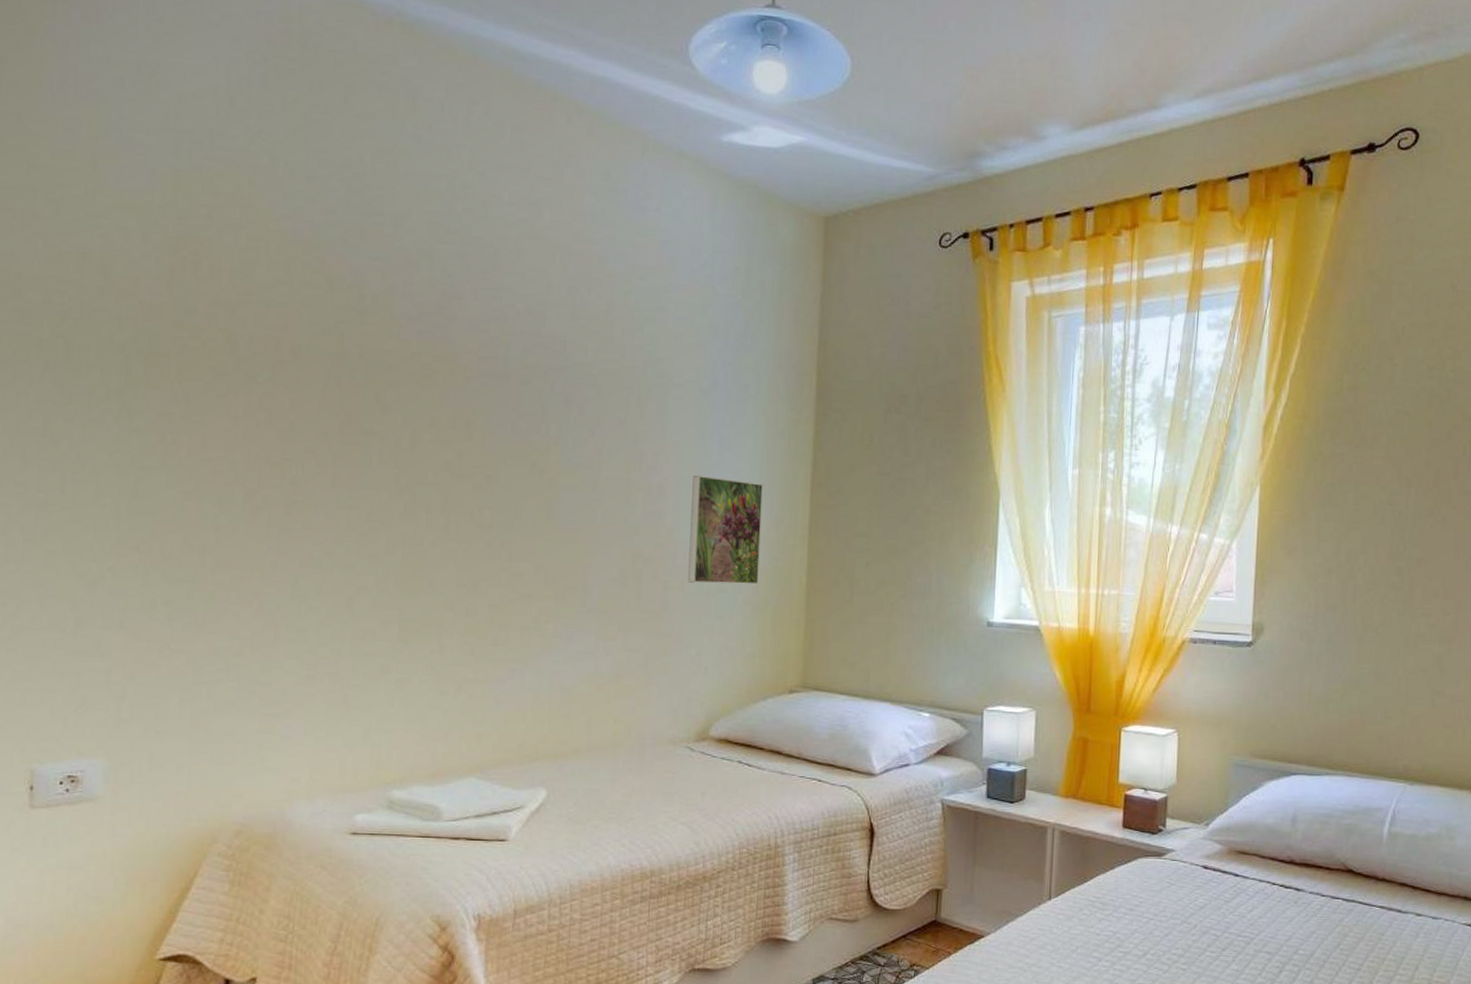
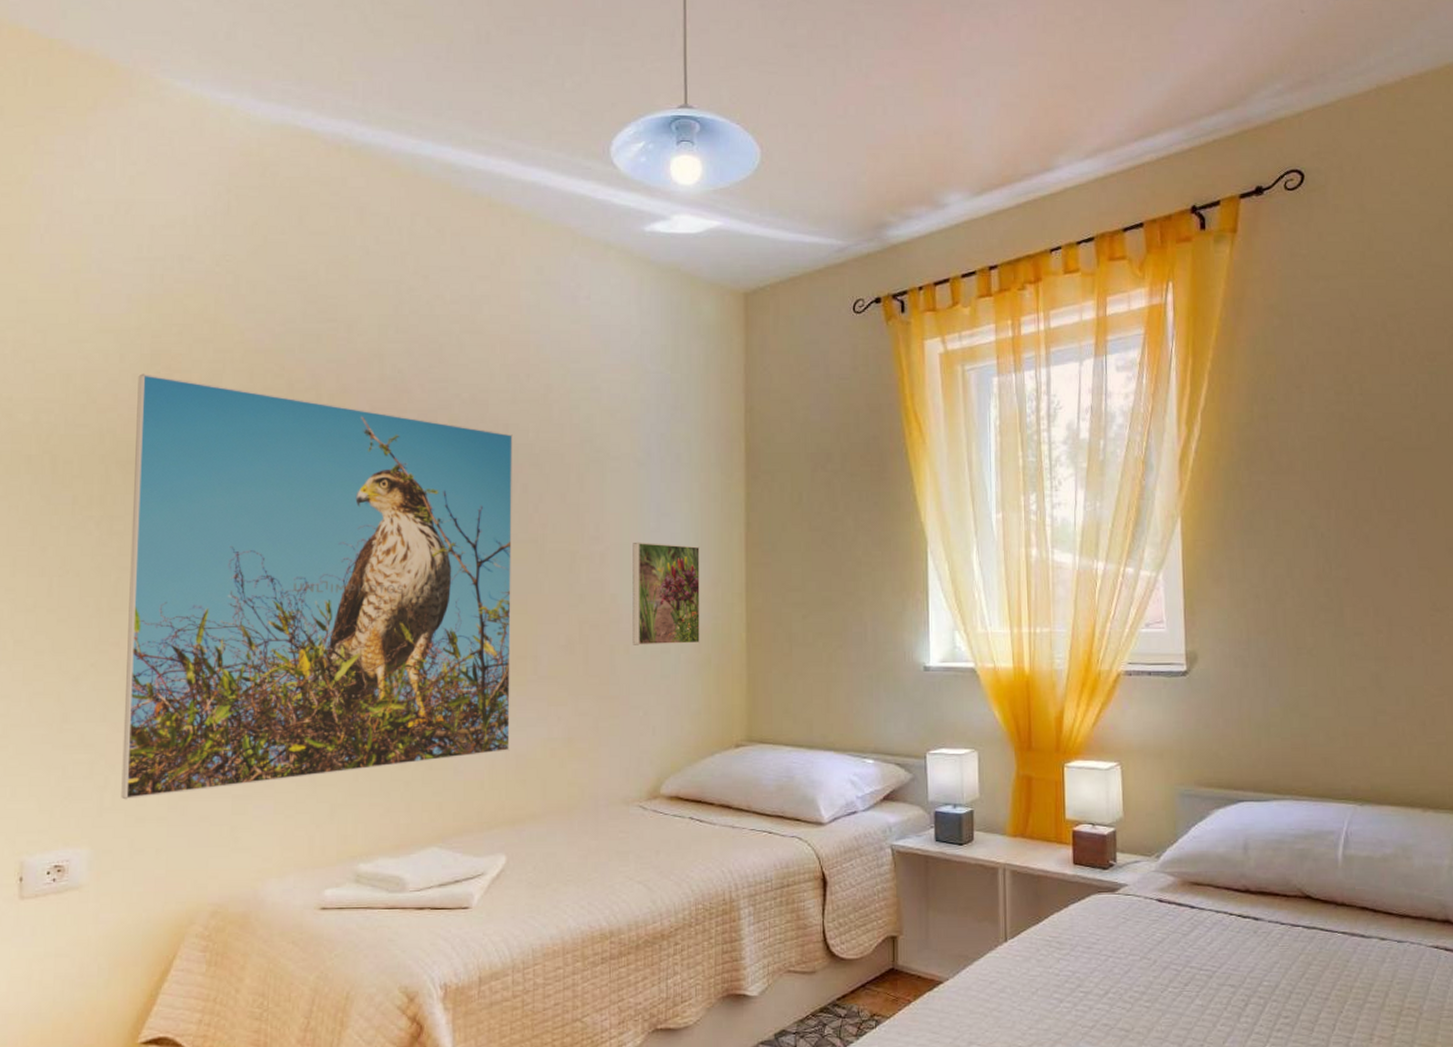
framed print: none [140,257,571,712] -> present [121,373,514,800]

